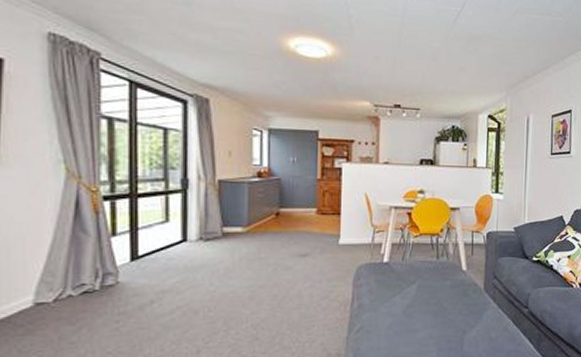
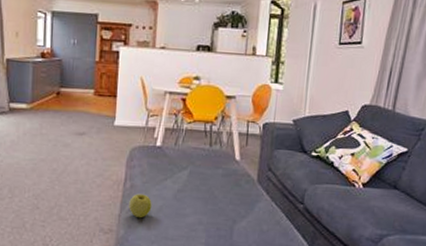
apple: none [357,313,381,339] -> present [129,194,152,218]

